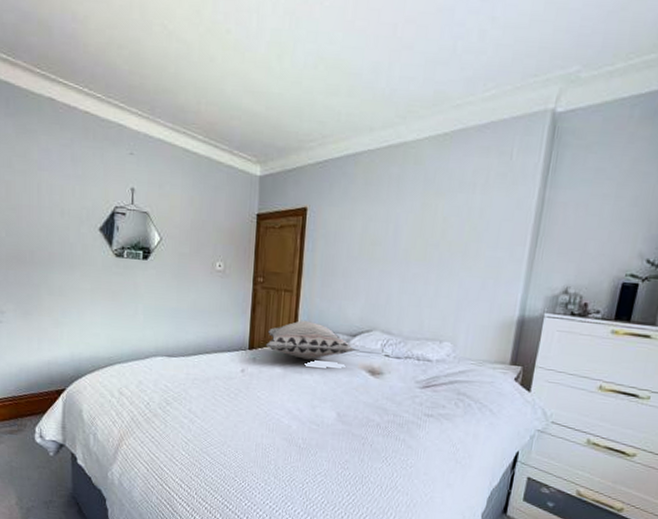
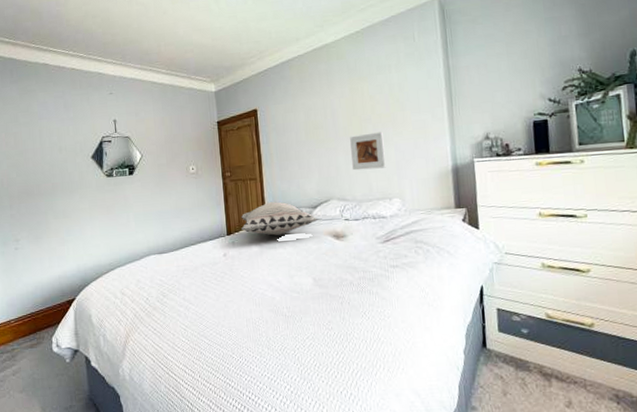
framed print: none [405,261,449,306] -> present [350,132,386,171]

